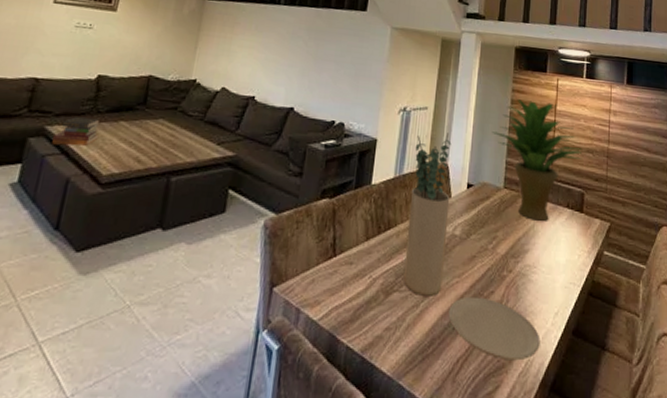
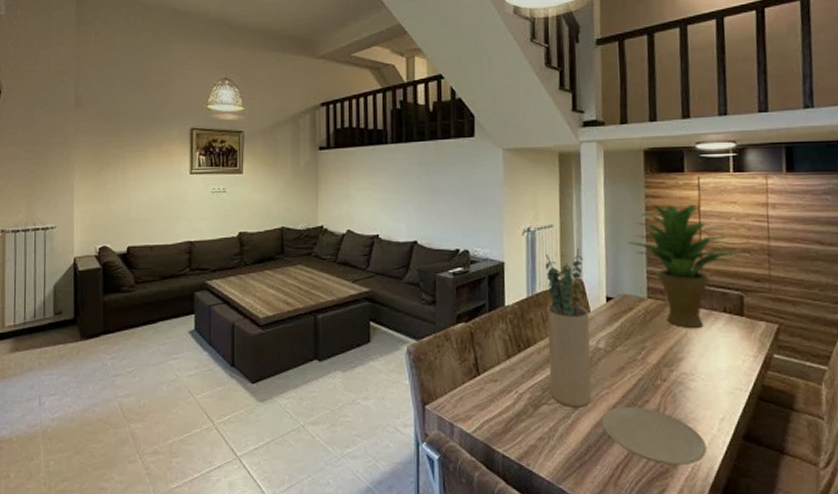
books: present [52,117,99,146] -> none [214,271,251,296]

